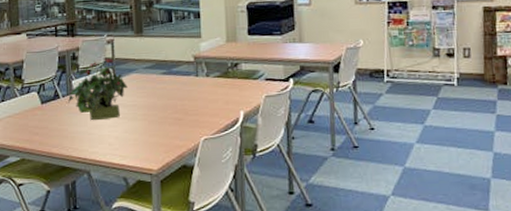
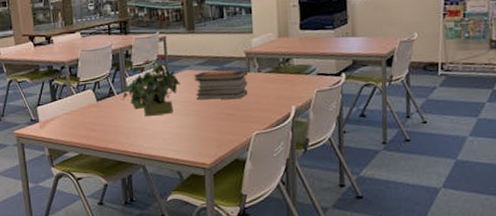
book stack: none [141,74,196,104] -> present [193,70,248,100]

